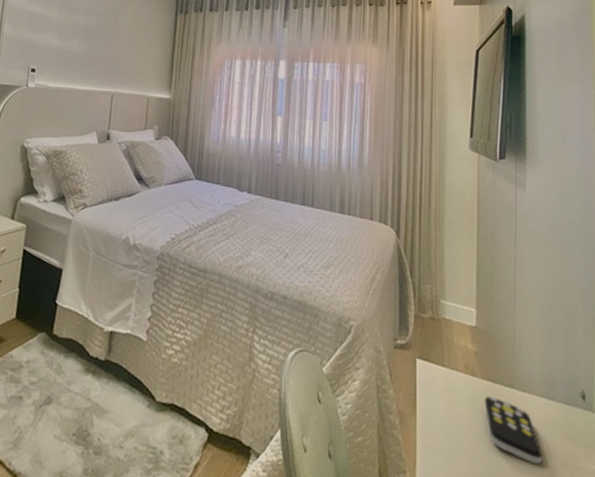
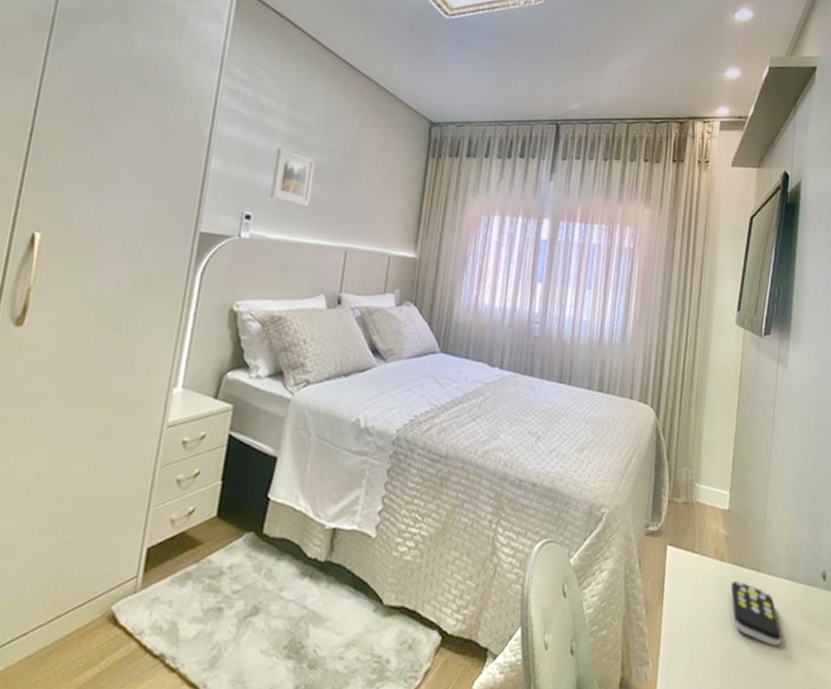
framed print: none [49,13,85,59] -> present [269,147,316,206]

